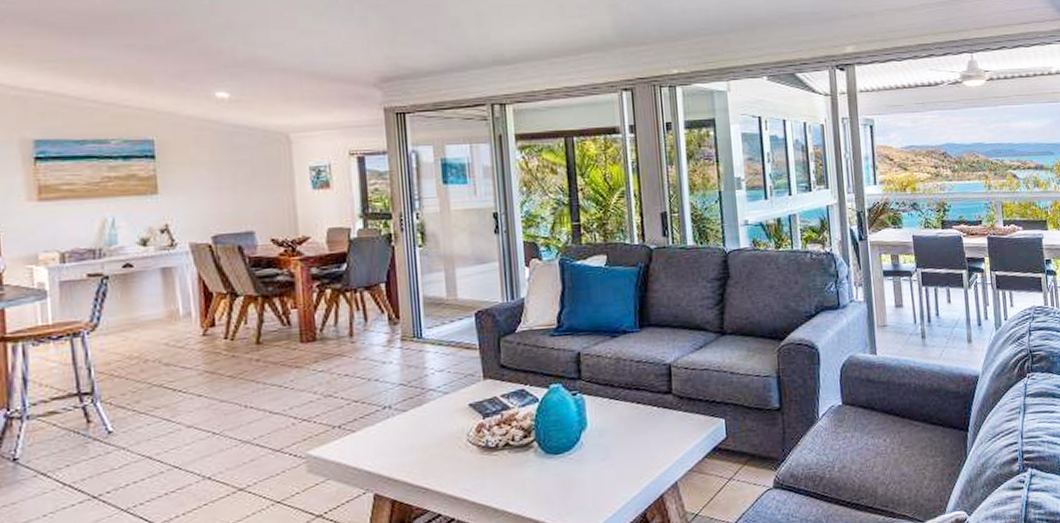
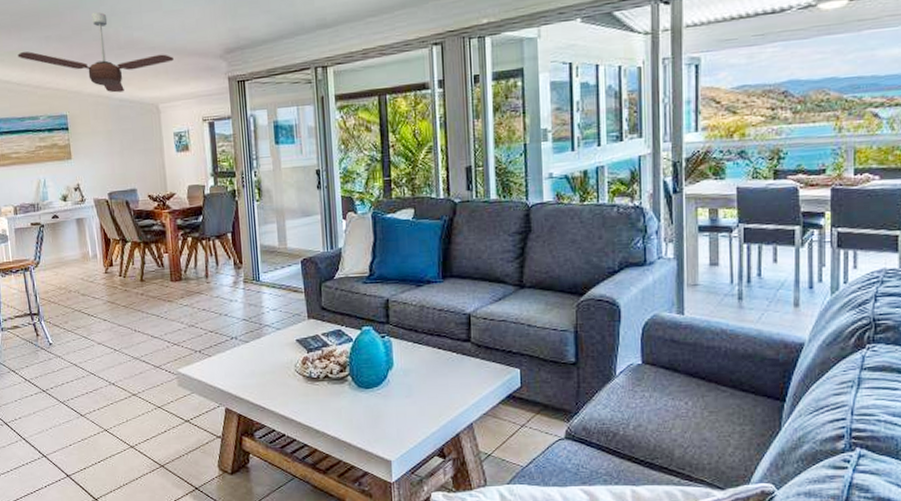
ceiling fan: none [80,23,312,117] -> present [17,12,174,93]

